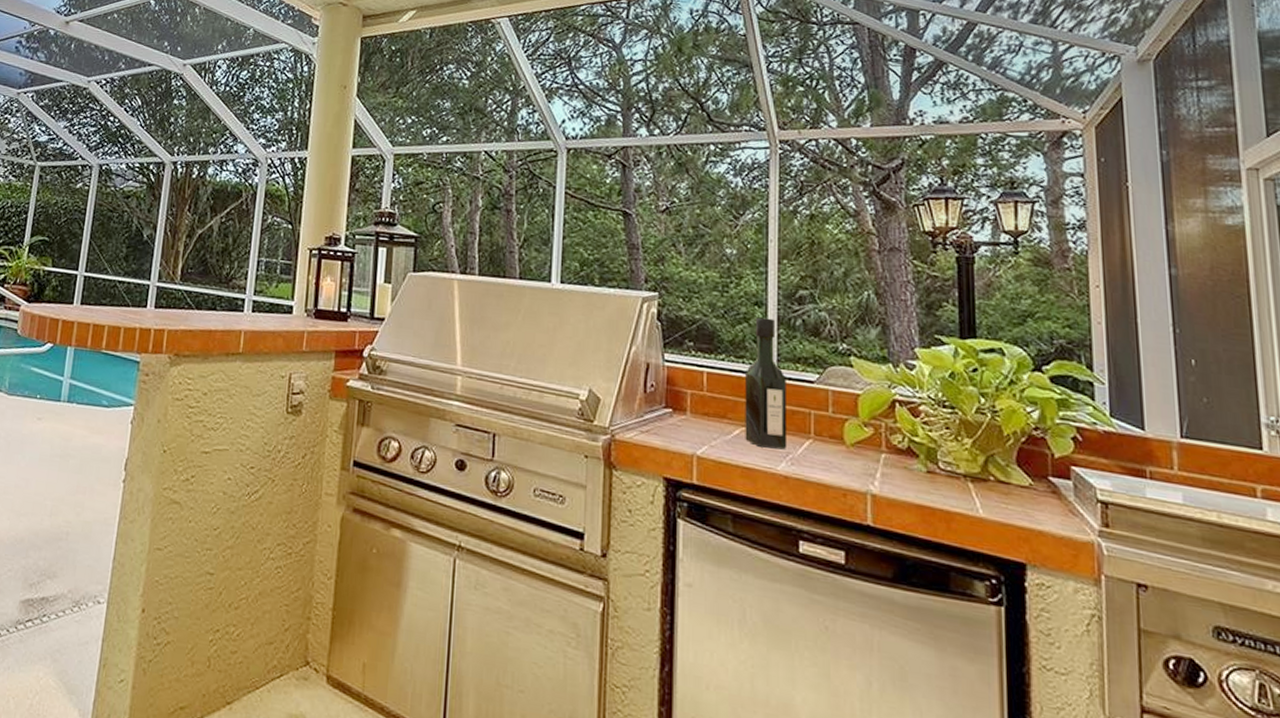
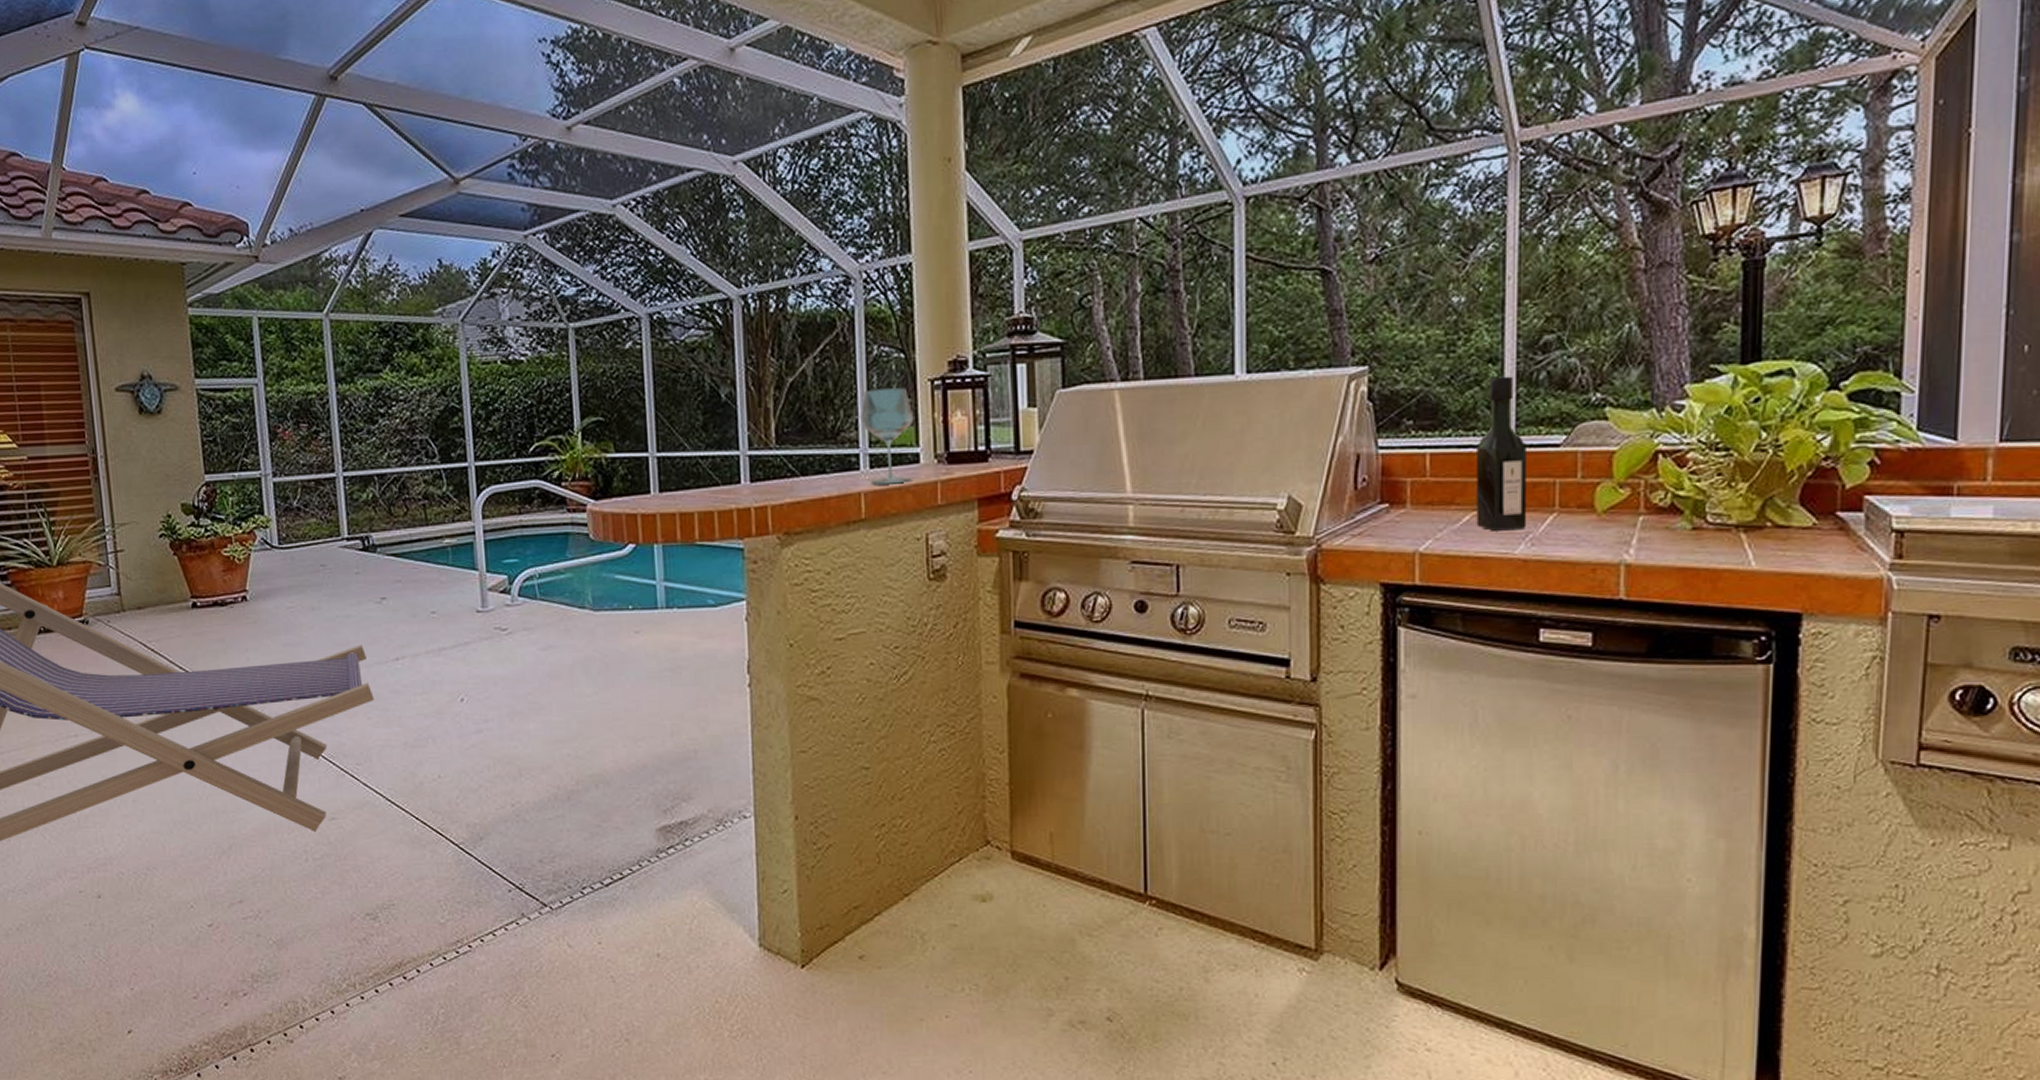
wine glass: none [250,249,293,329] -> present [860,387,914,485]

